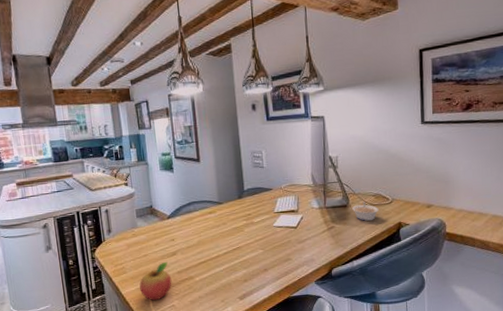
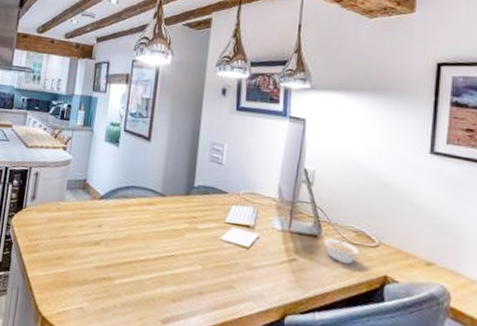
fruit: present [139,261,172,301] -> none [49,250,88,296]

